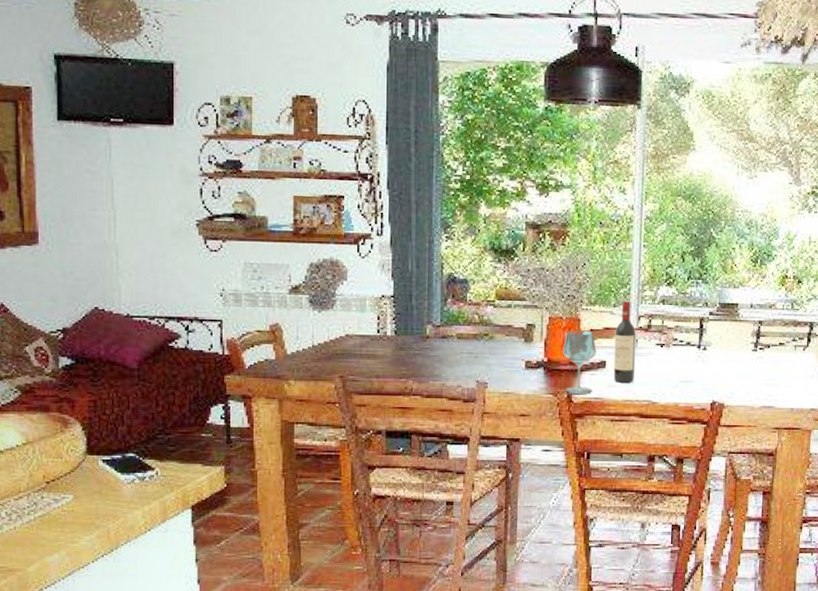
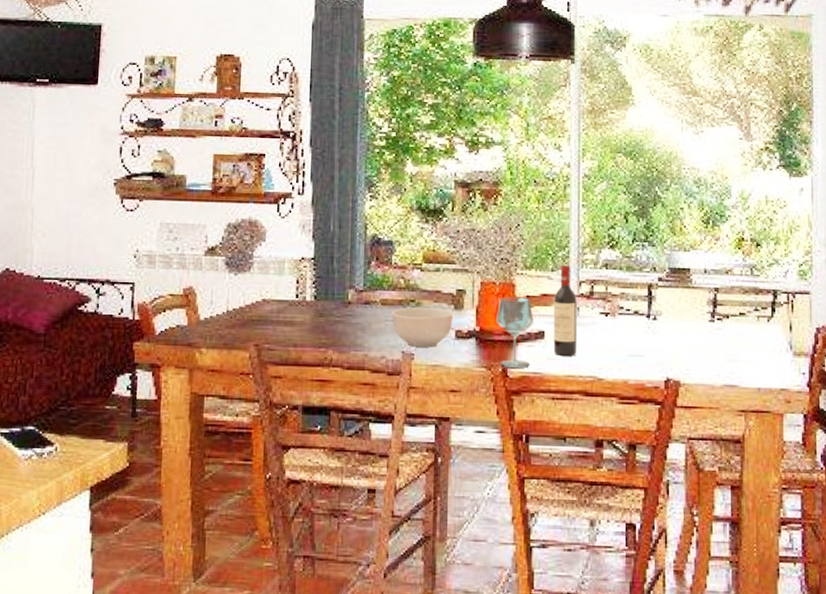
bowl: none [467,341,524,377] -> present [392,307,454,348]

